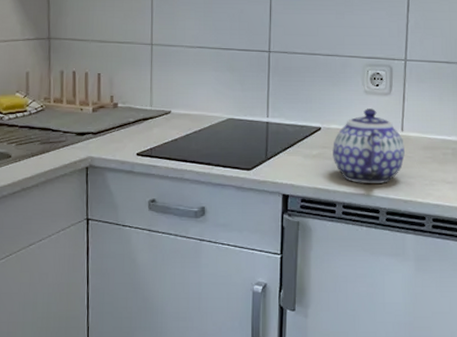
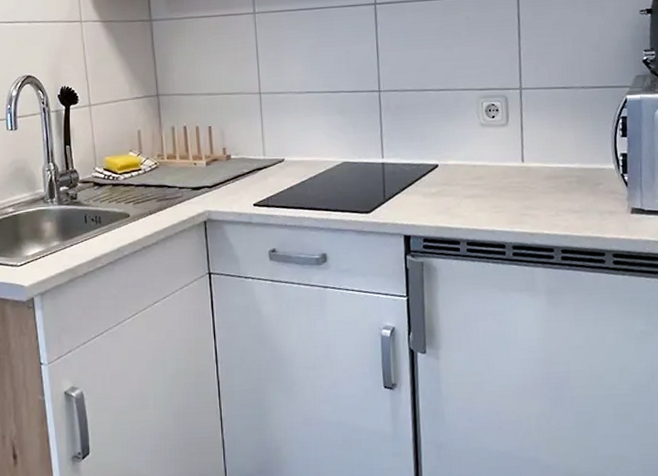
teapot: present [333,108,406,184] -> none [452,141,528,219]

